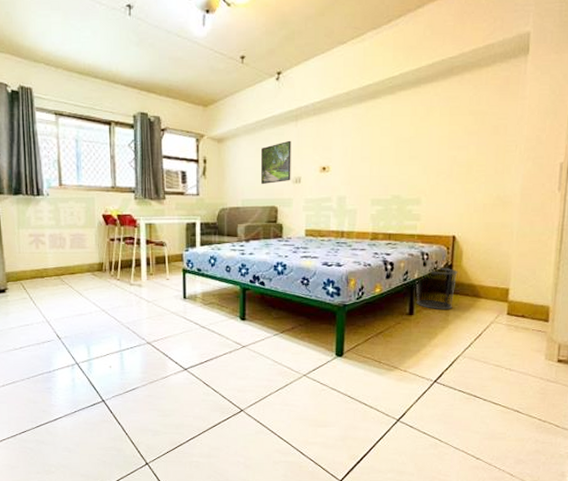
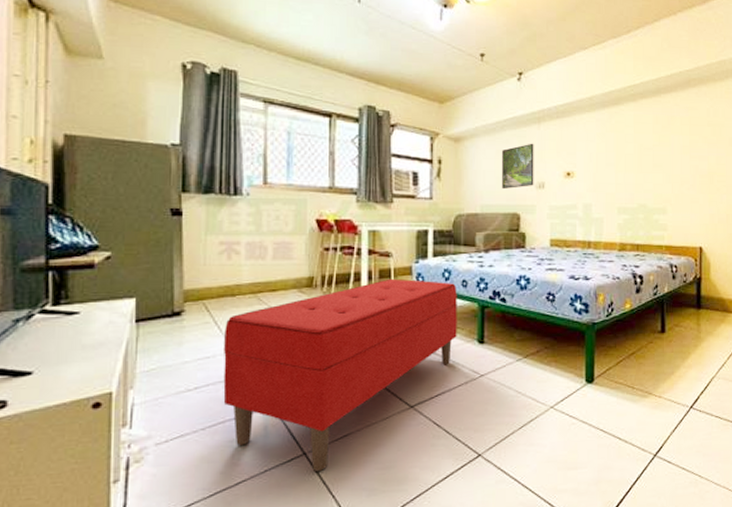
bench: none [38,264,222,415] -> present [223,278,457,472]
waste bin: present [416,267,458,309] -> none [666,280,707,326]

